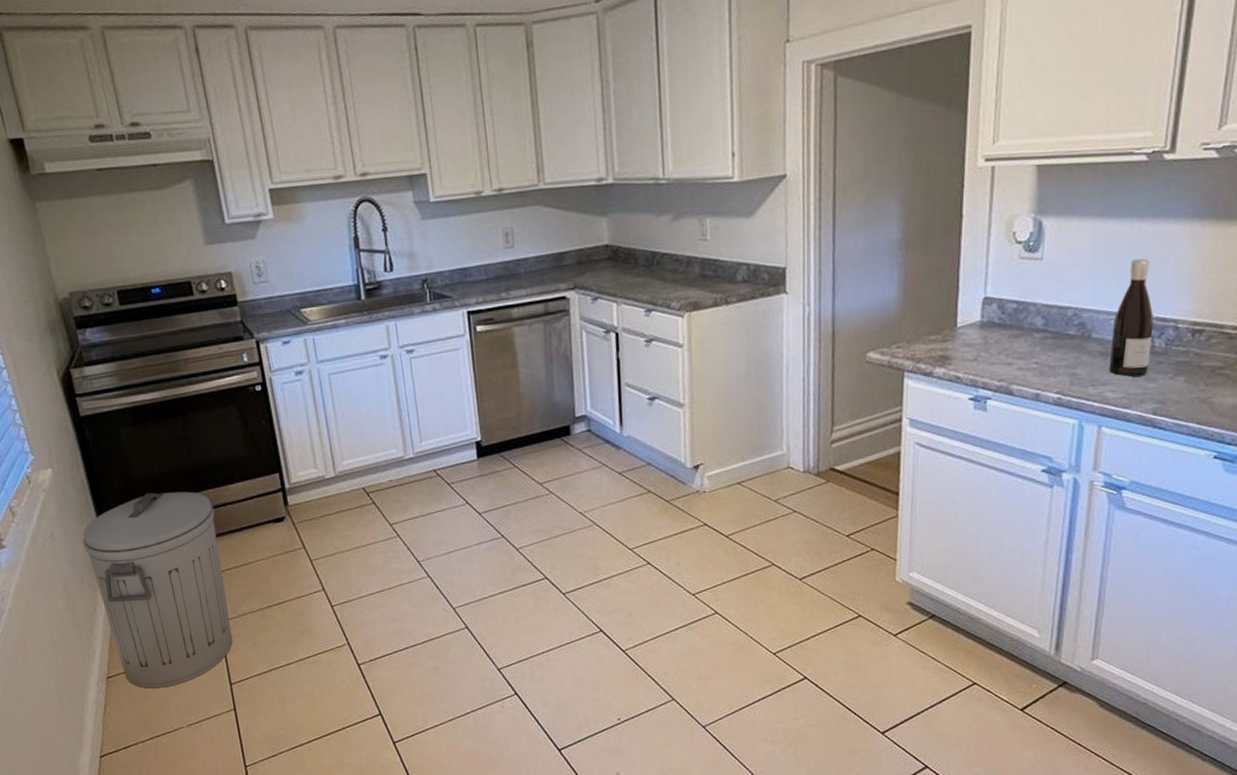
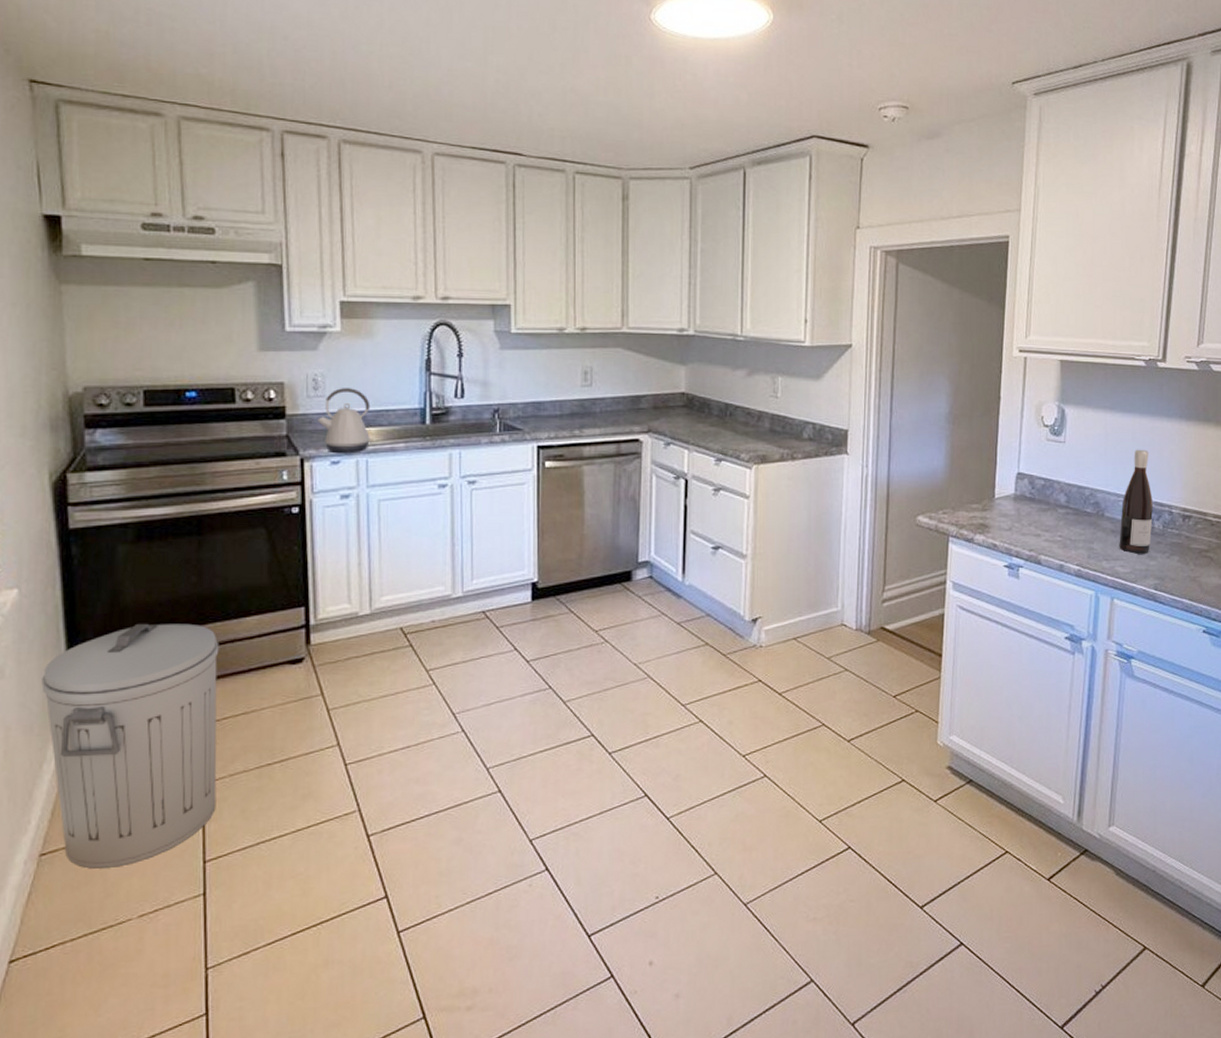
kettle: none [264,271,318,335] -> present [316,388,374,454]

